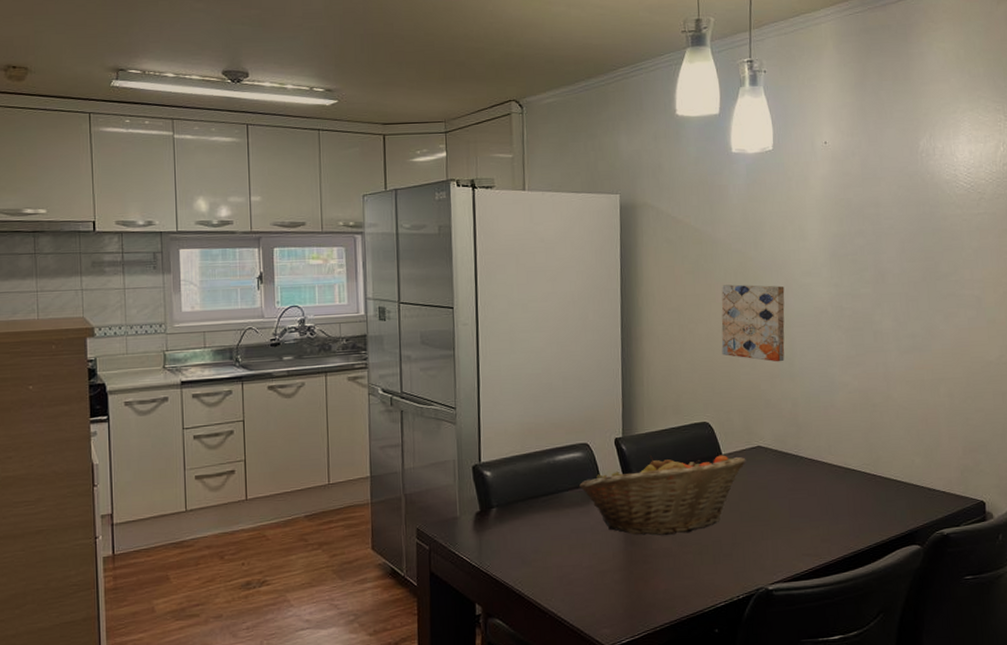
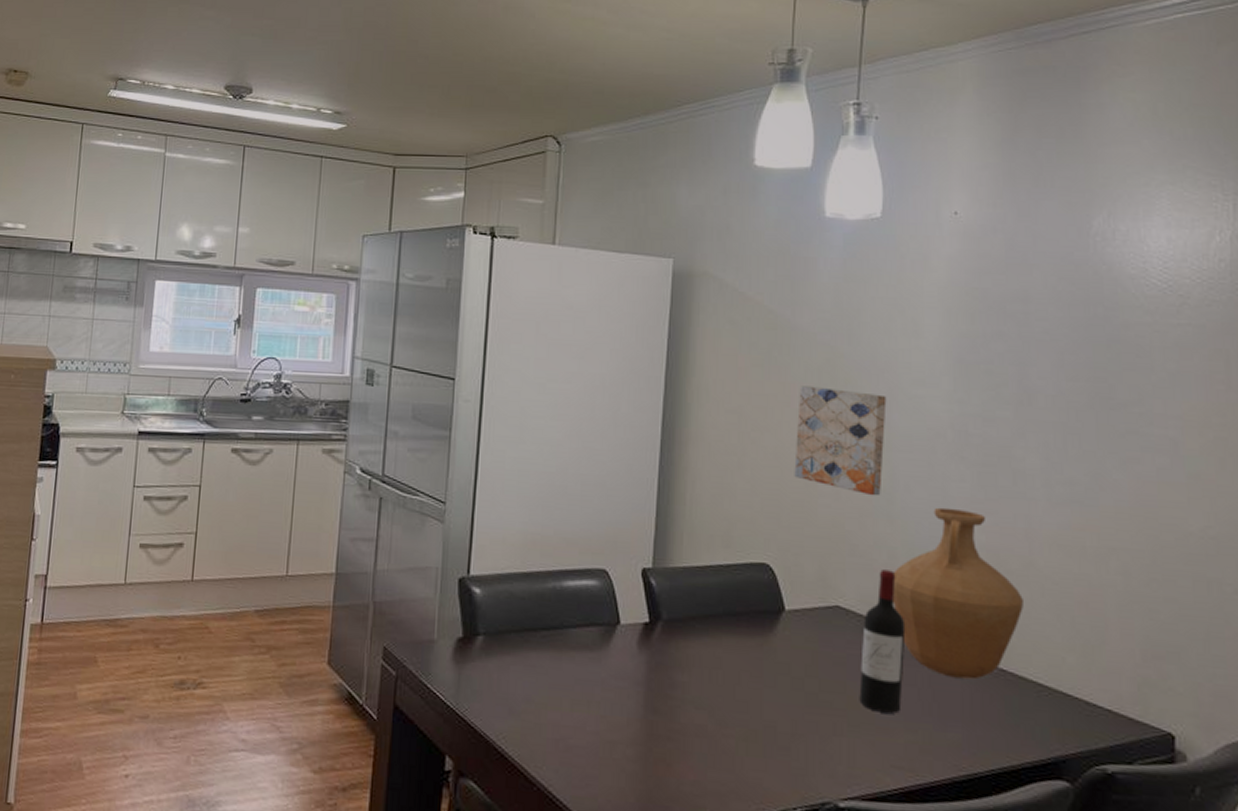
fruit basket: present [579,454,746,535] -> none [591,596,818,710]
wine bottle: none [777,415,808,518] -> present [859,569,906,714]
vase: none [796,364,885,486] -> present [893,507,1023,680]

